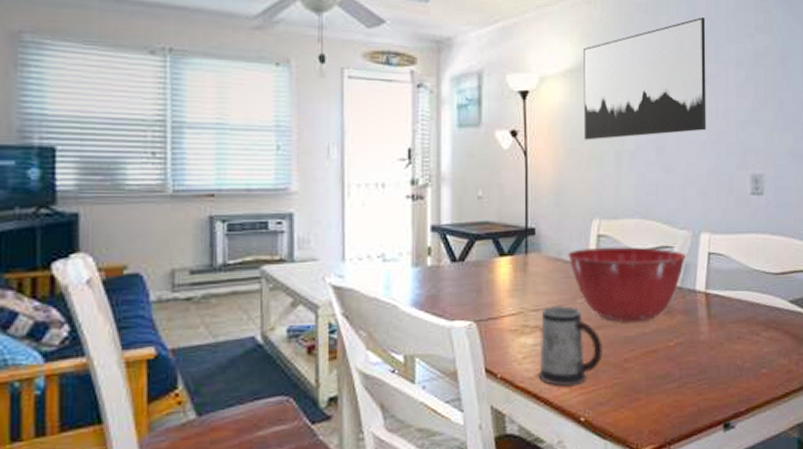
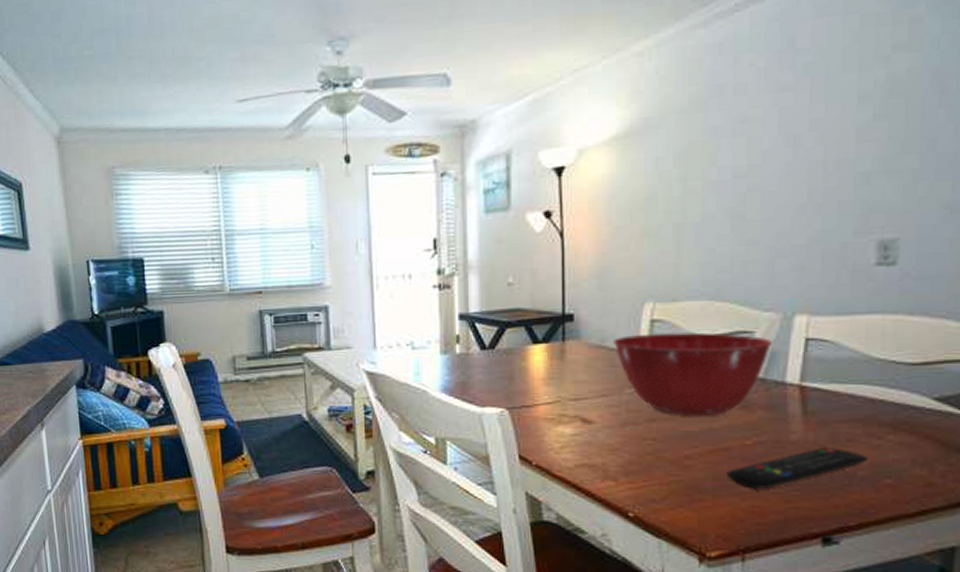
mug: present [538,306,602,386] -> none [578,396,656,479]
wall art: present [583,17,706,140] -> none [633,46,810,215]
remote control: none [656,345,750,385] -> present [727,448,867,489]

